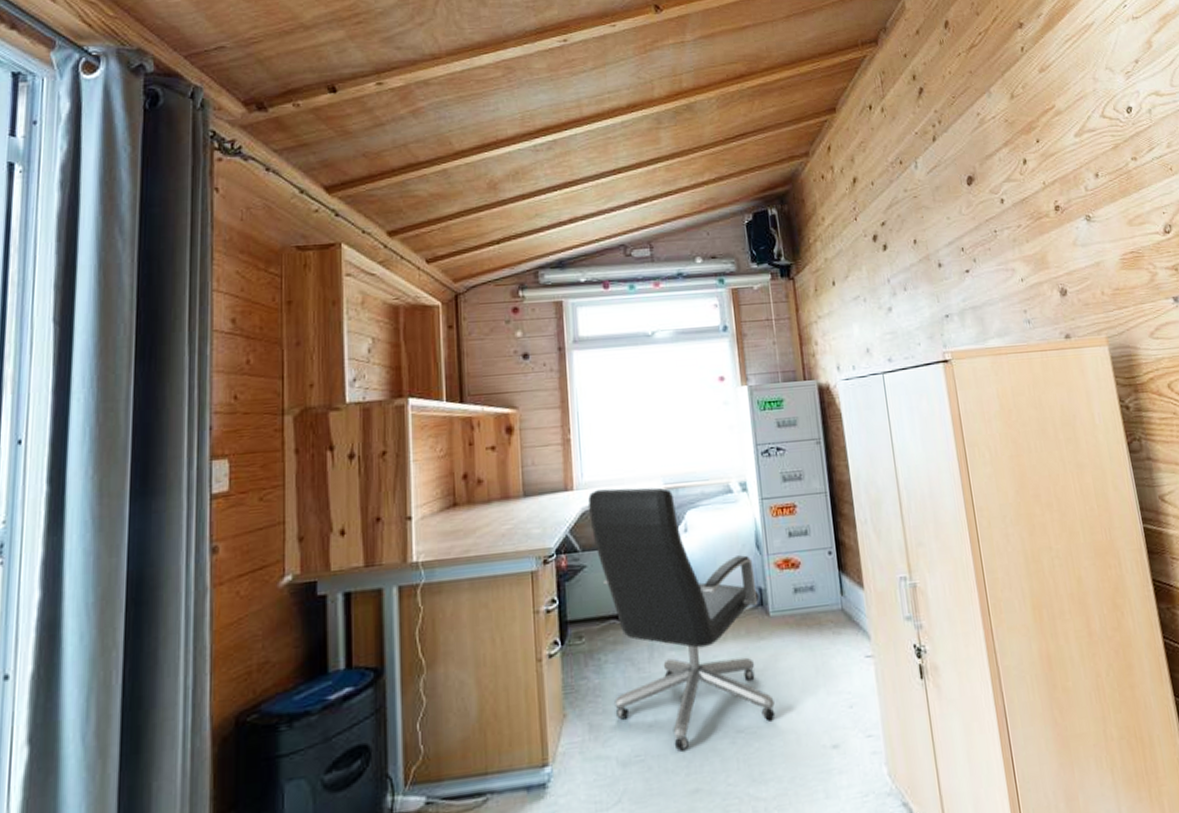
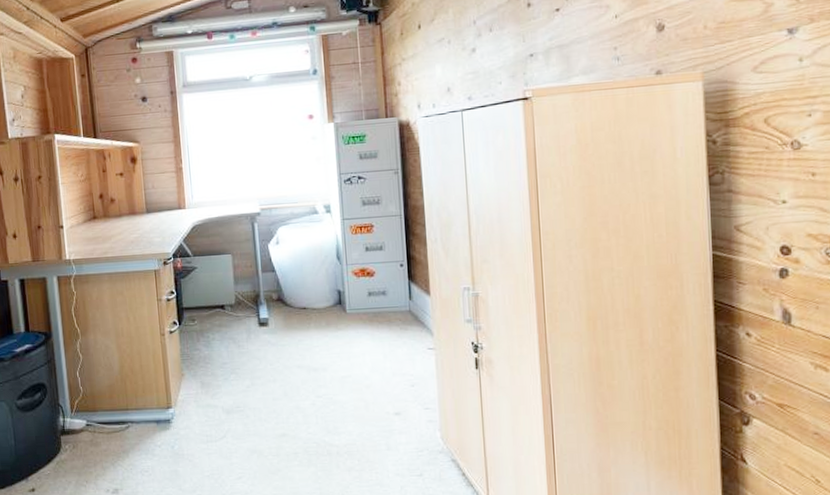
office chair: present [588,487,776,752] -> none [198,208,348,407]

